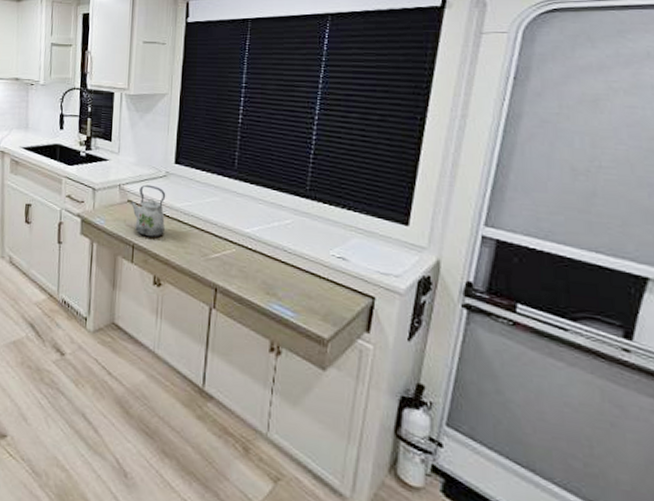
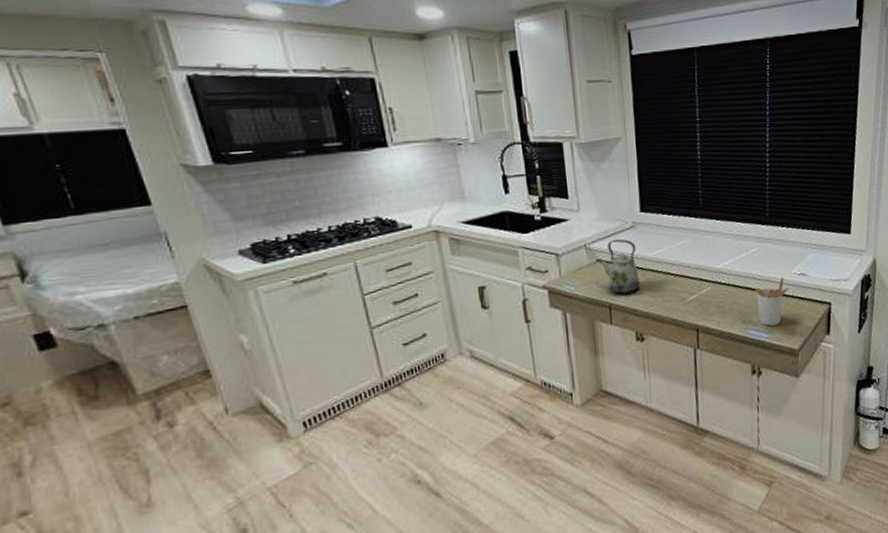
utensil holder: none [283,256,324,306] -> present [754,277,789,326]

